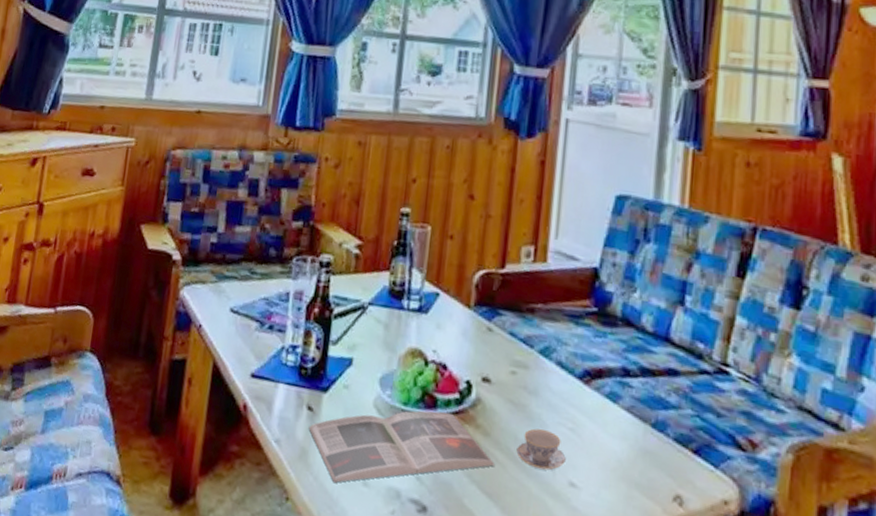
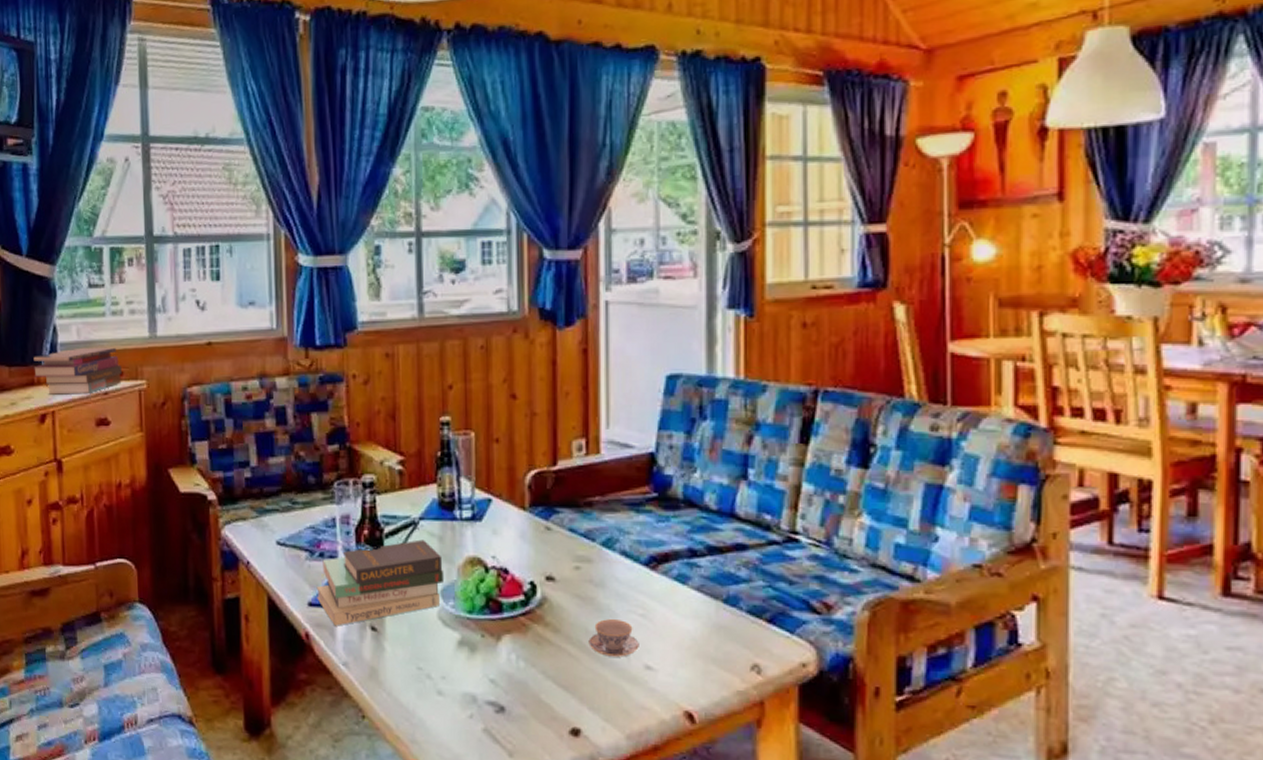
books: none [34,100,115,145] -> present [33,347,122,395]
books: none [260,324,386,402] -> present [316,539,445,626]
magazine: present [308,410,494,483] -> none [375,614,568,696]

